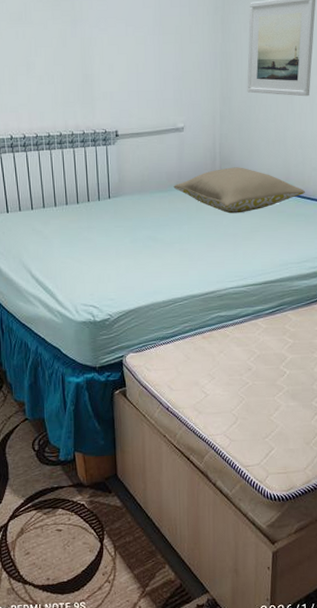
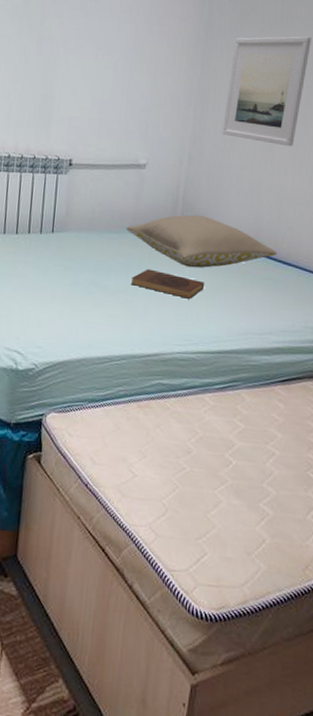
book: none [184,219,247,241] -> present [131,269,205,299]

